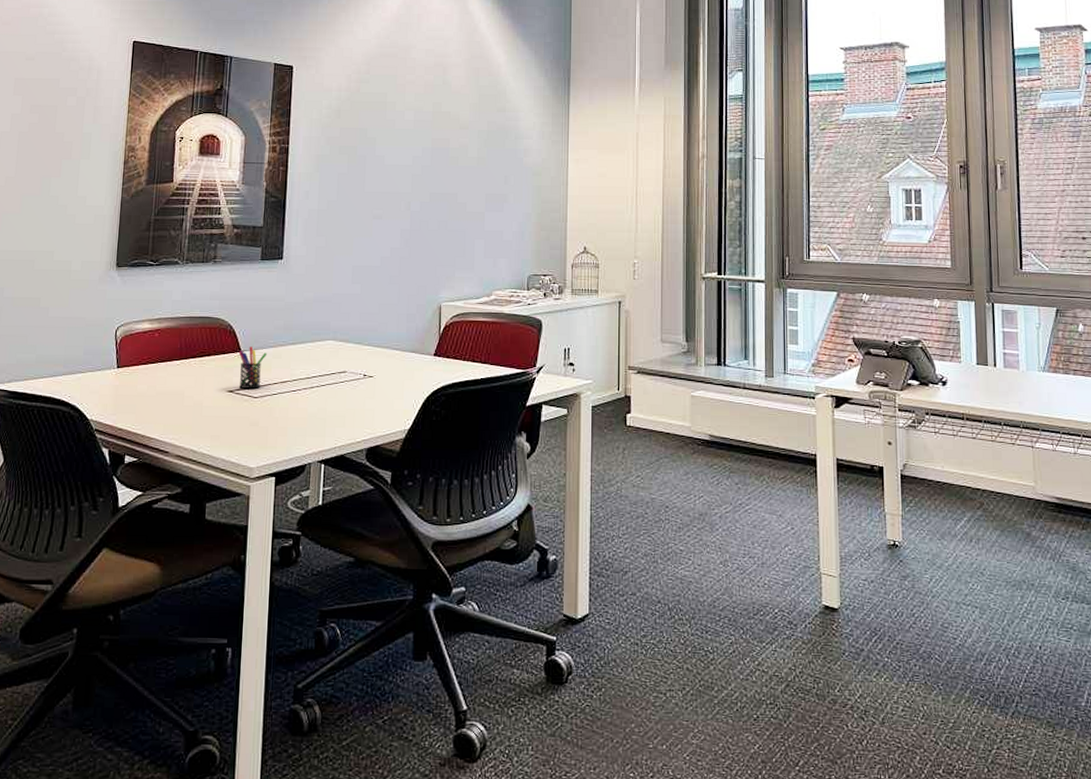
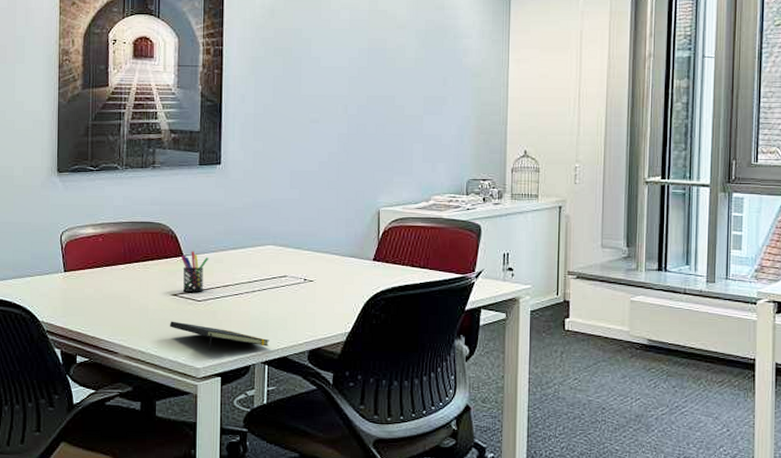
notepad: none [224,418,327,450] -> present [170,321,269,351]

